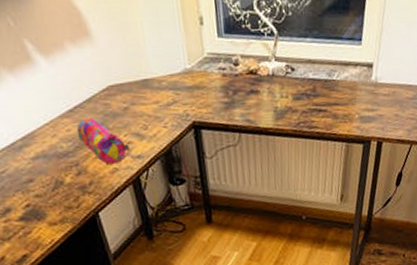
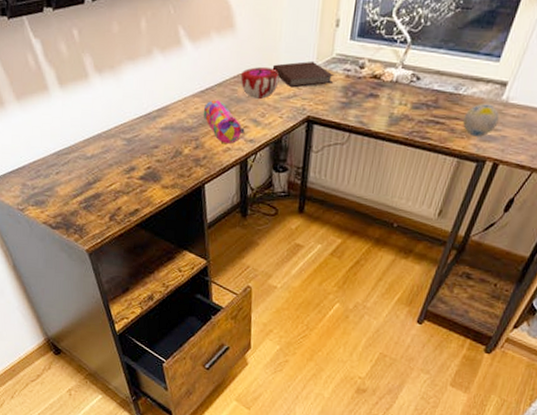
decorative bowl: none [110,76,154,112] -> present [240,67,280,100]
notebook: none [143,64,212,94] -> present [272,61,335,88]
decorative ball: none [342,86,373,119] -> present [463,104,500,137]

